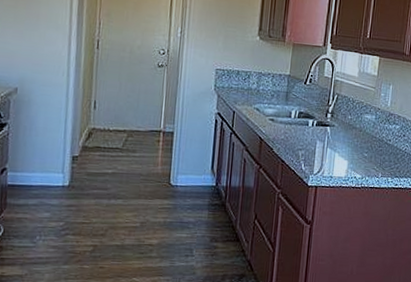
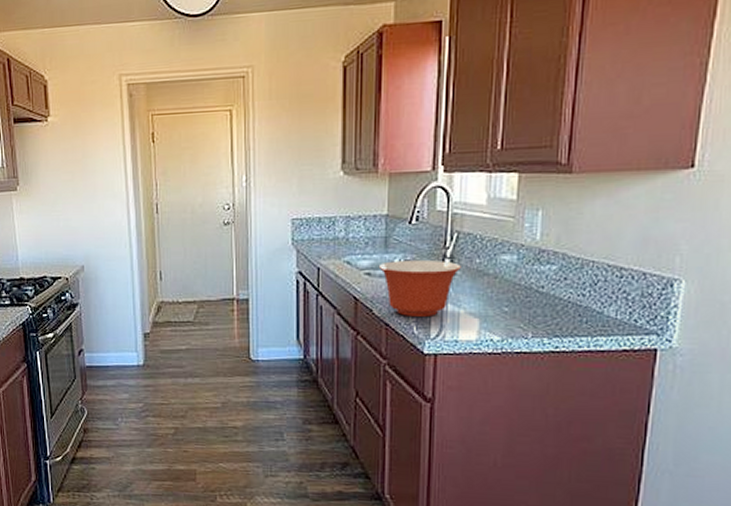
mixing bowl: none [280,111,338,157] -> present [378,261,461,316]

